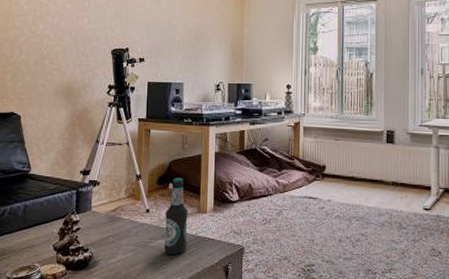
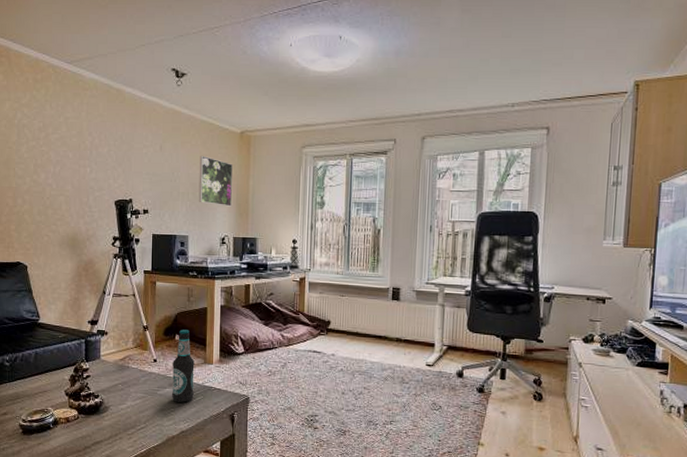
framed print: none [194,4,228,54] -> present [198,155,232,207]

